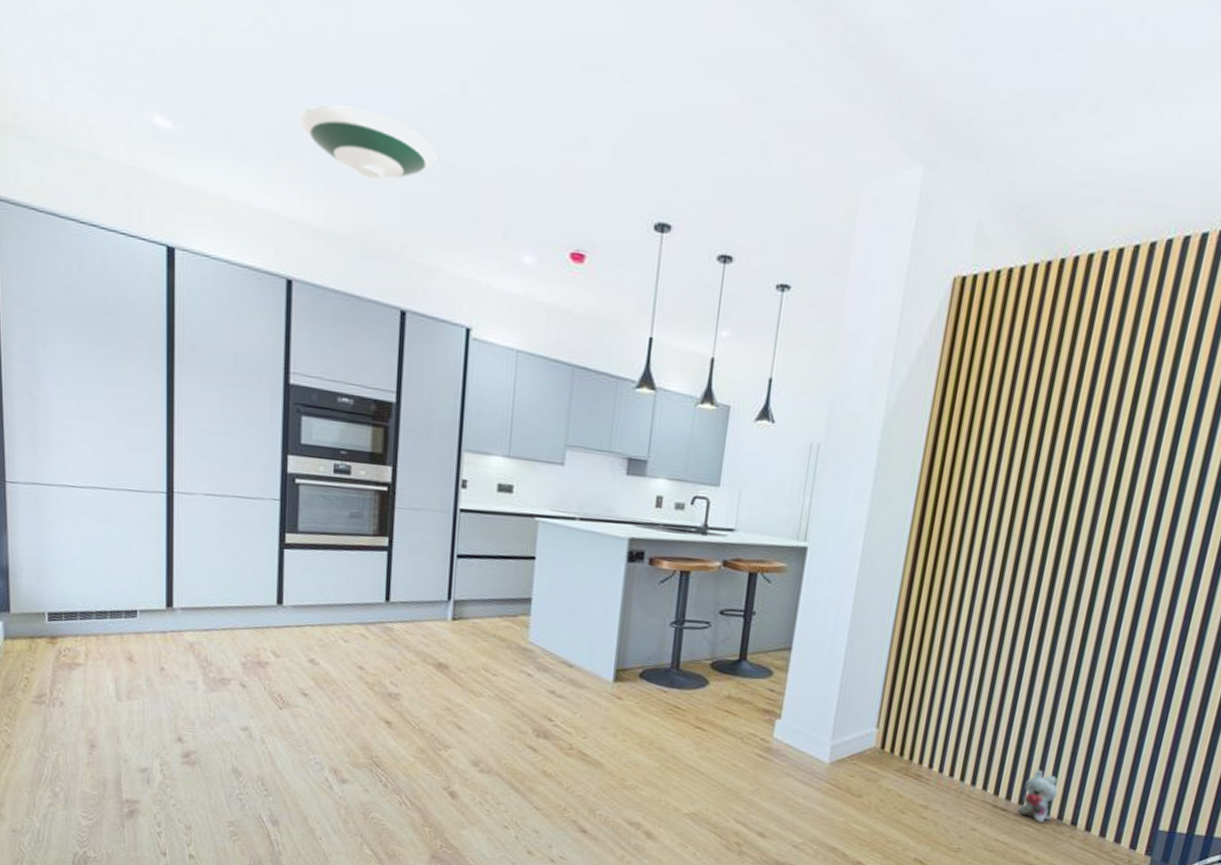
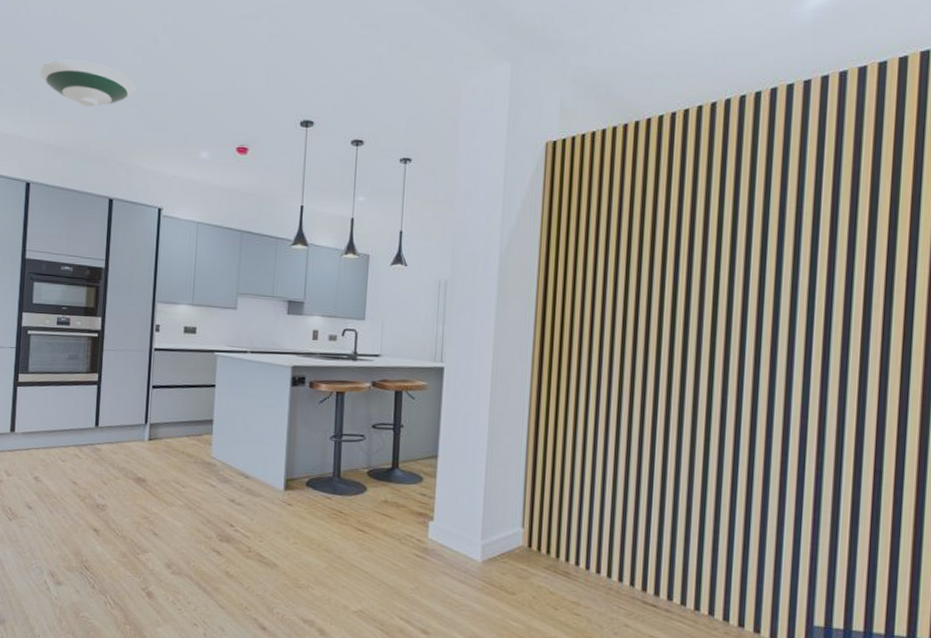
plush toy: present [1017,769,1058,824] -> none [667,565,704,620]

